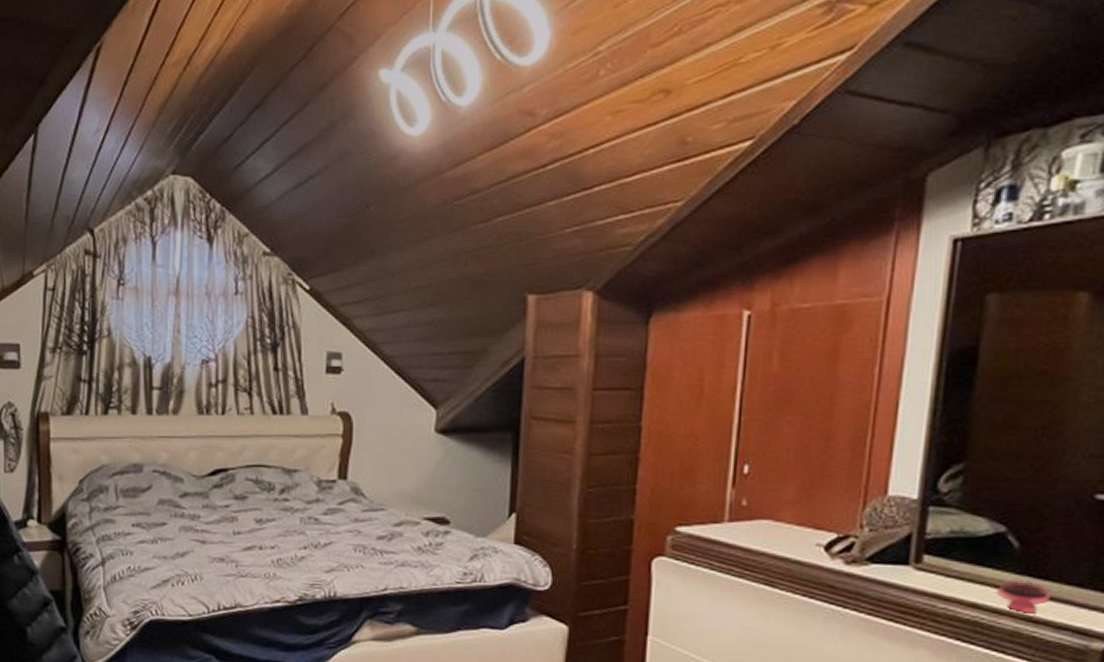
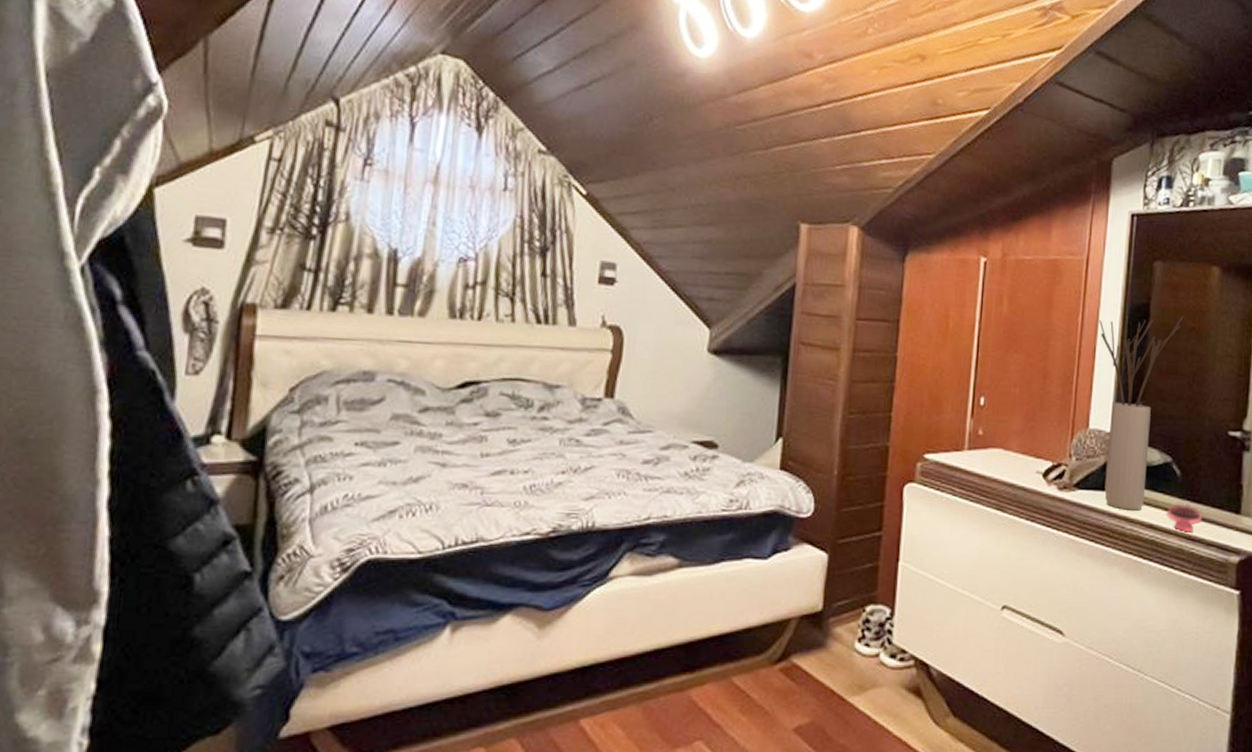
vase: none [903,356,1030,588] -> present [1098,315,1184,511]

